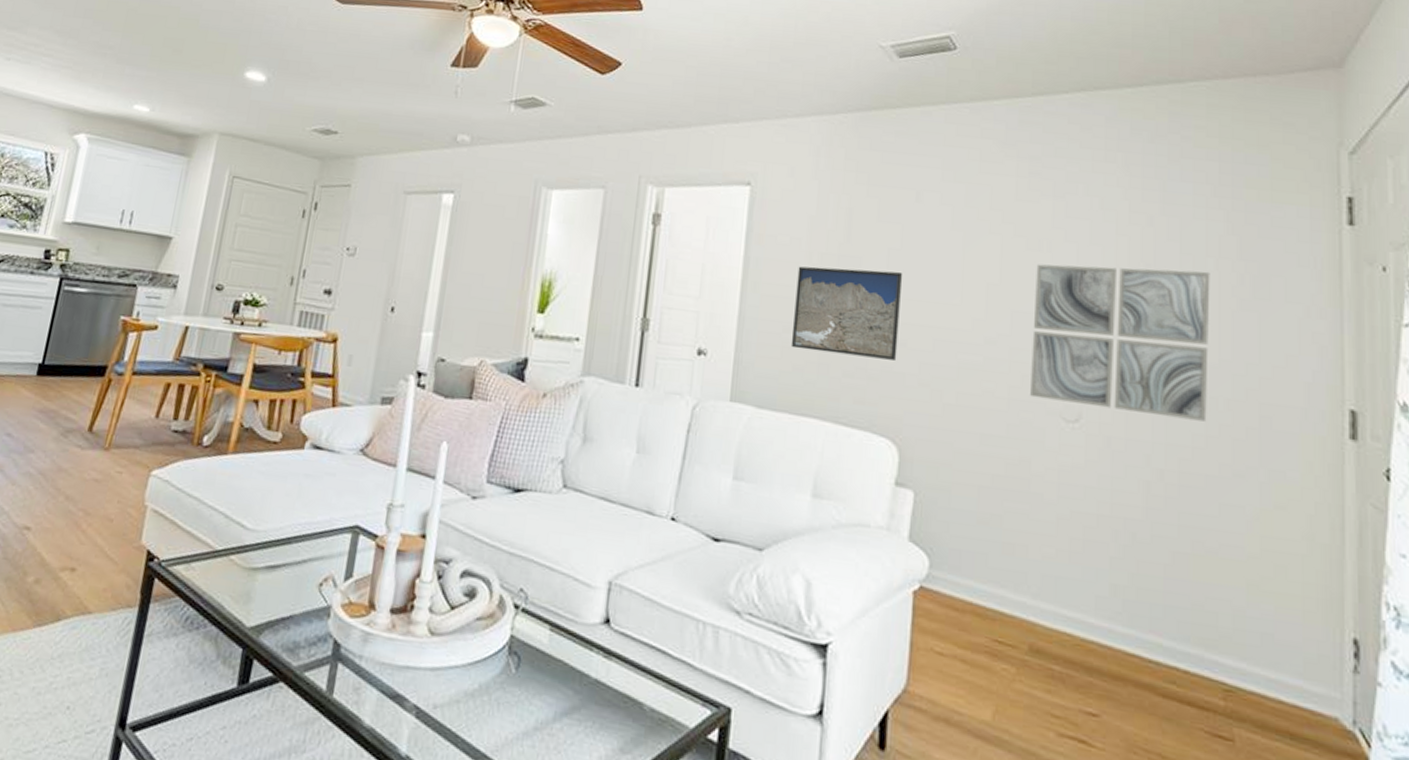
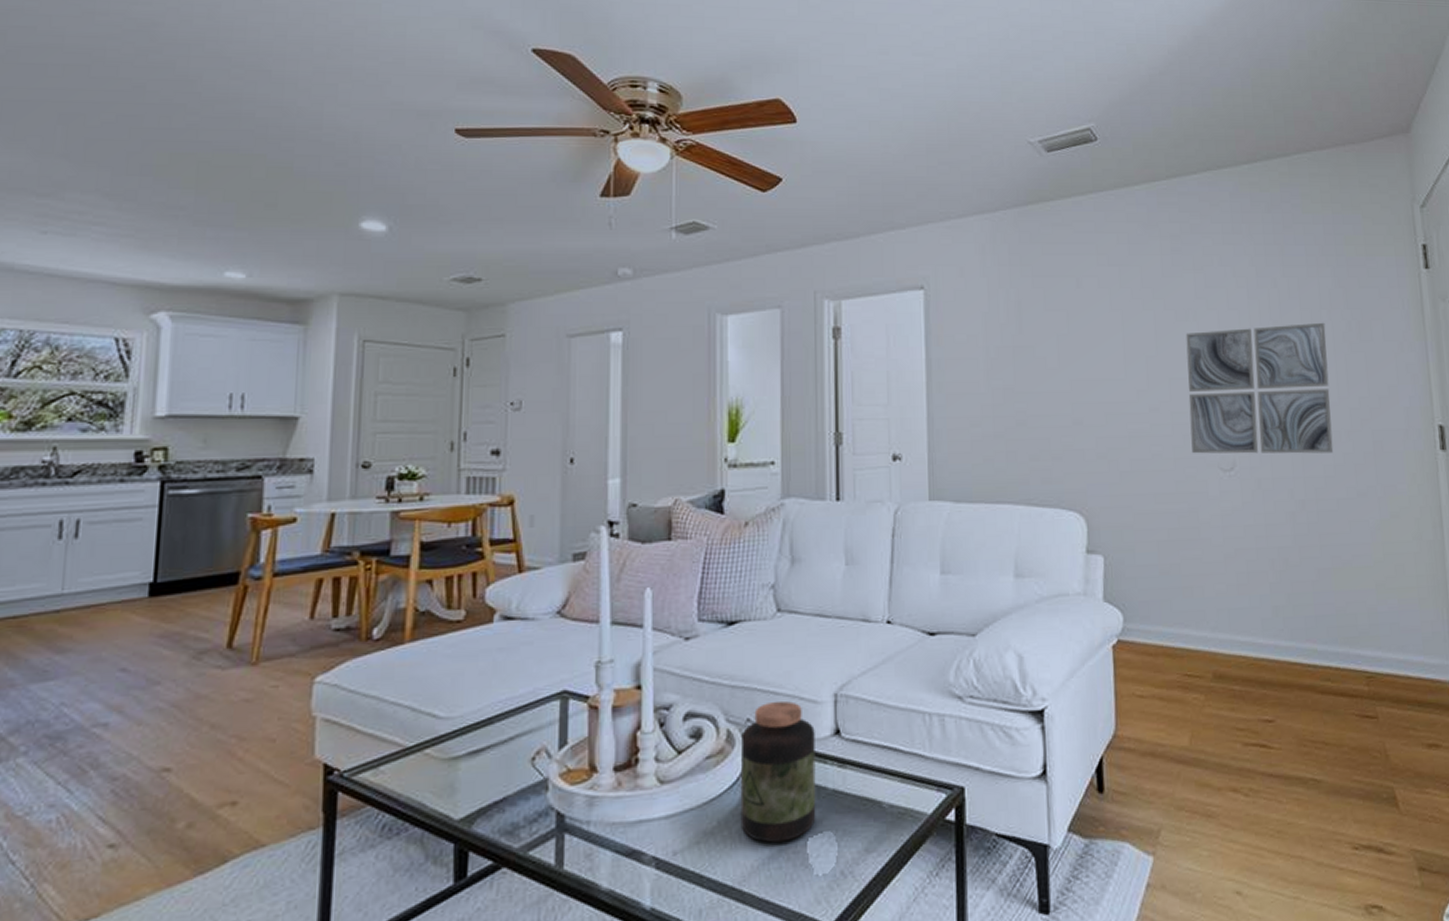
jar: none [500,576,585,721] -> present [740,700,816,843]
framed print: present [790,266,903,361] -> none [977,356,1076,441]

